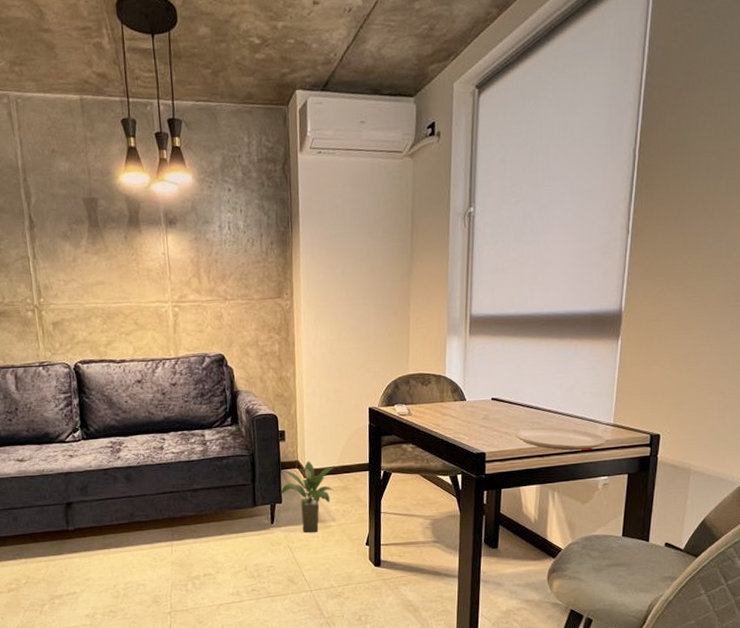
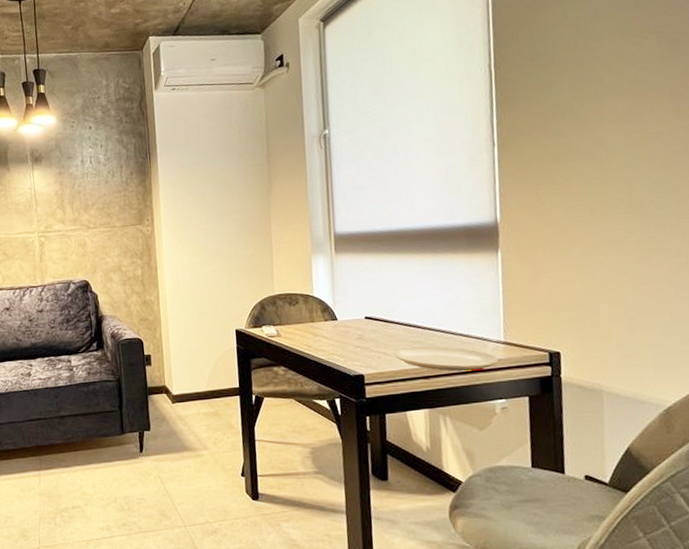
potted plant: present [279,461,335,533] -> none [147,386,205,463]

